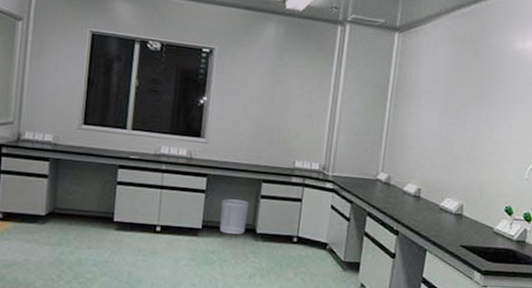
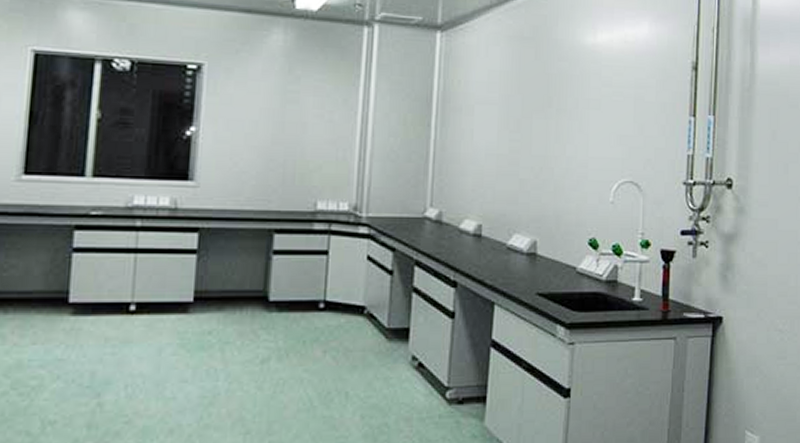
waste bin: present [219,199,249,235] -> none [218,259,258,307]

